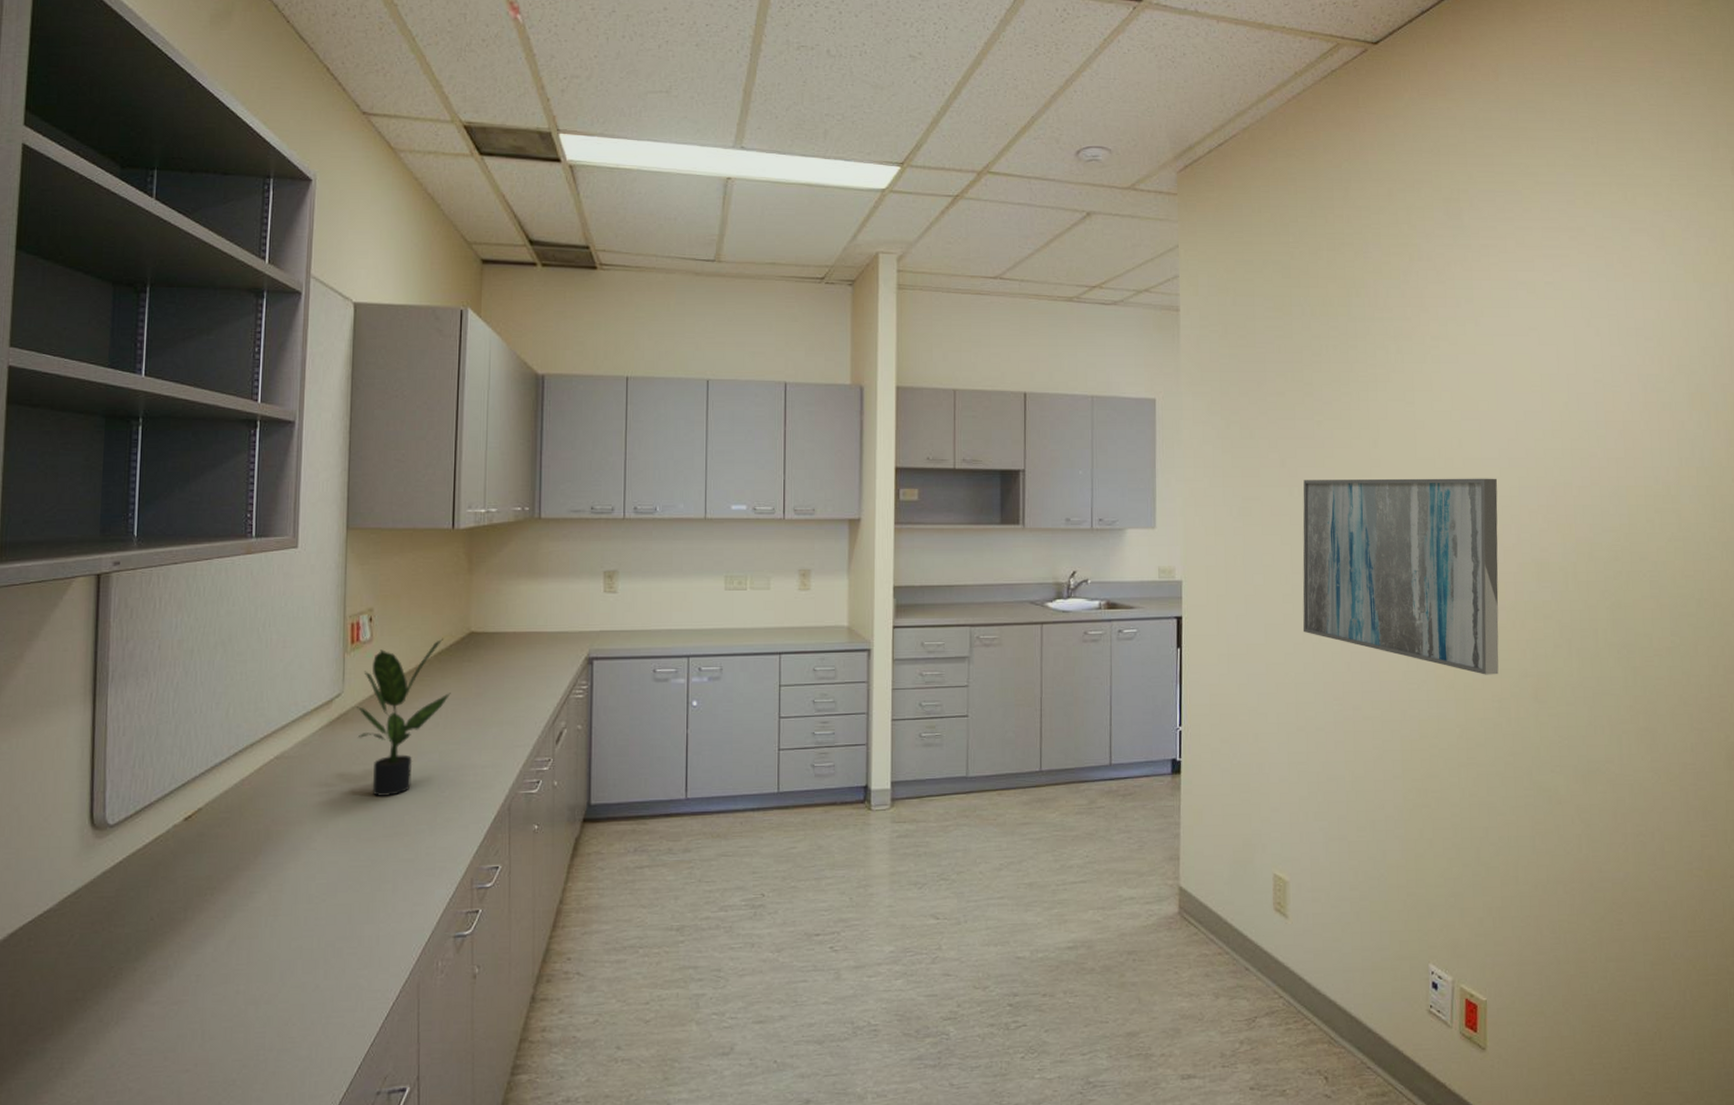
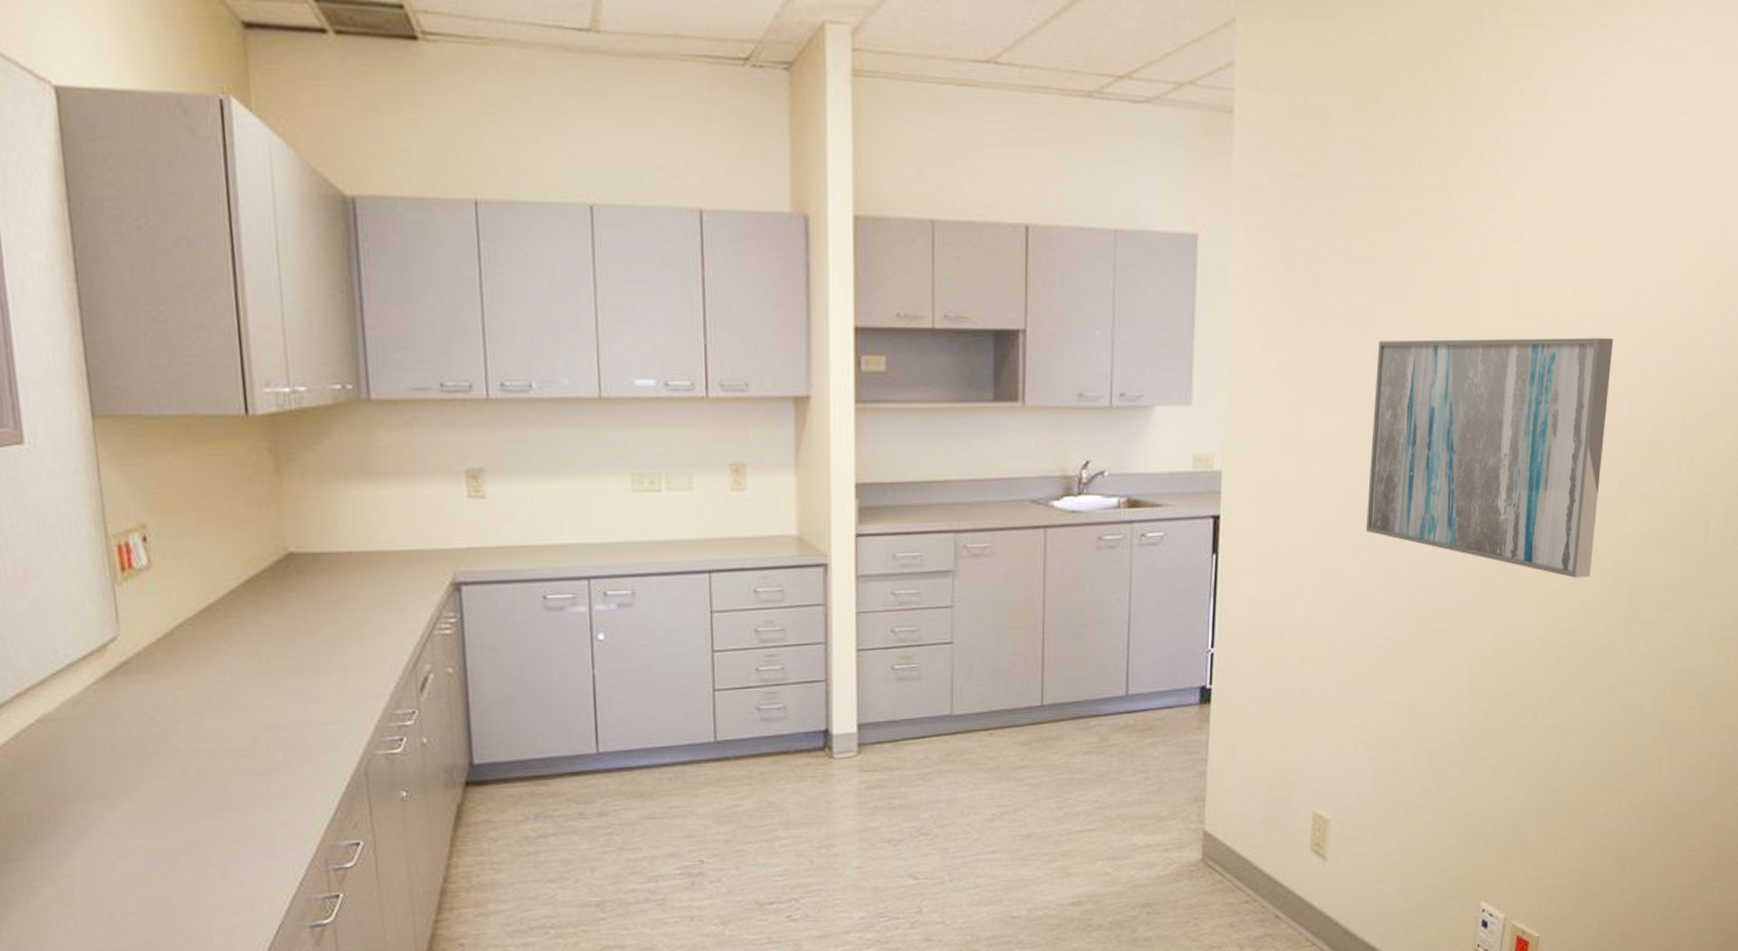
potted plant: present [357,638,451,798] -> none [141,562,270,766]

